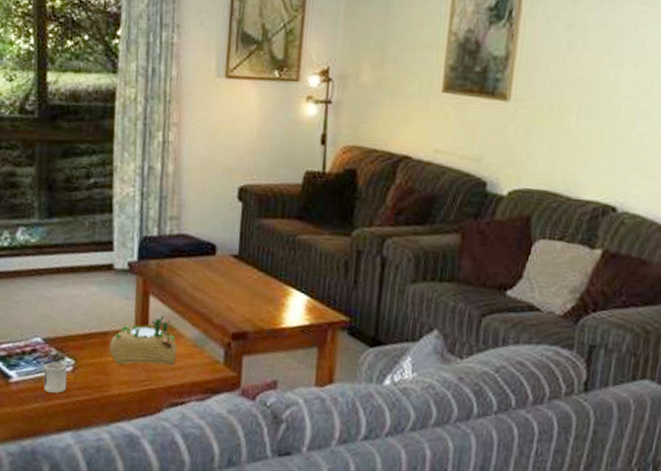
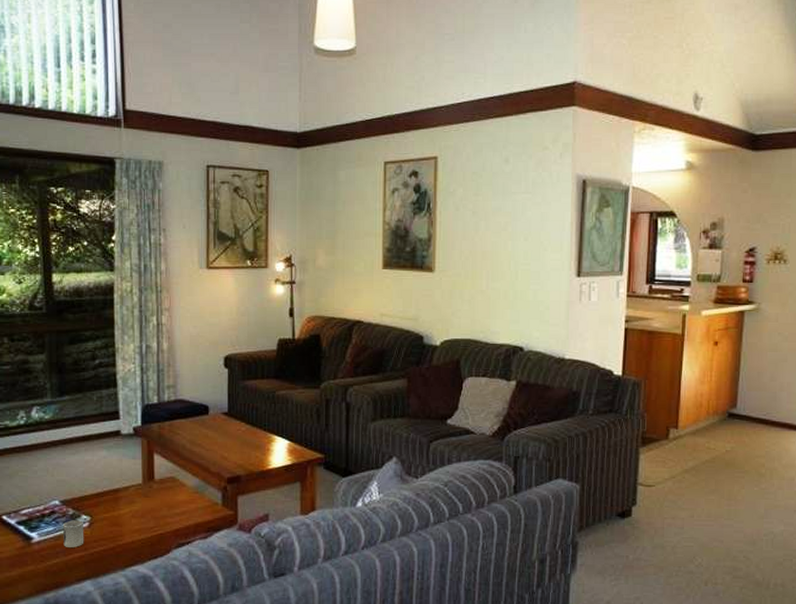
succulent planter: present [109,315,177,366] -> none [121,469,181,517]

